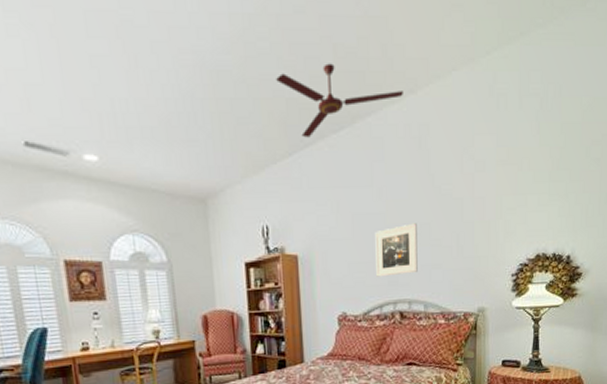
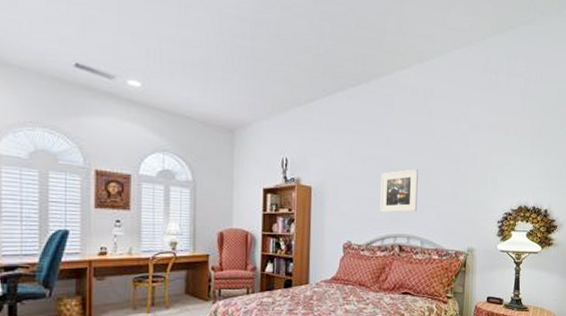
ceiling fan: present [276,63,403,138] -> none [306,30,413,88]

